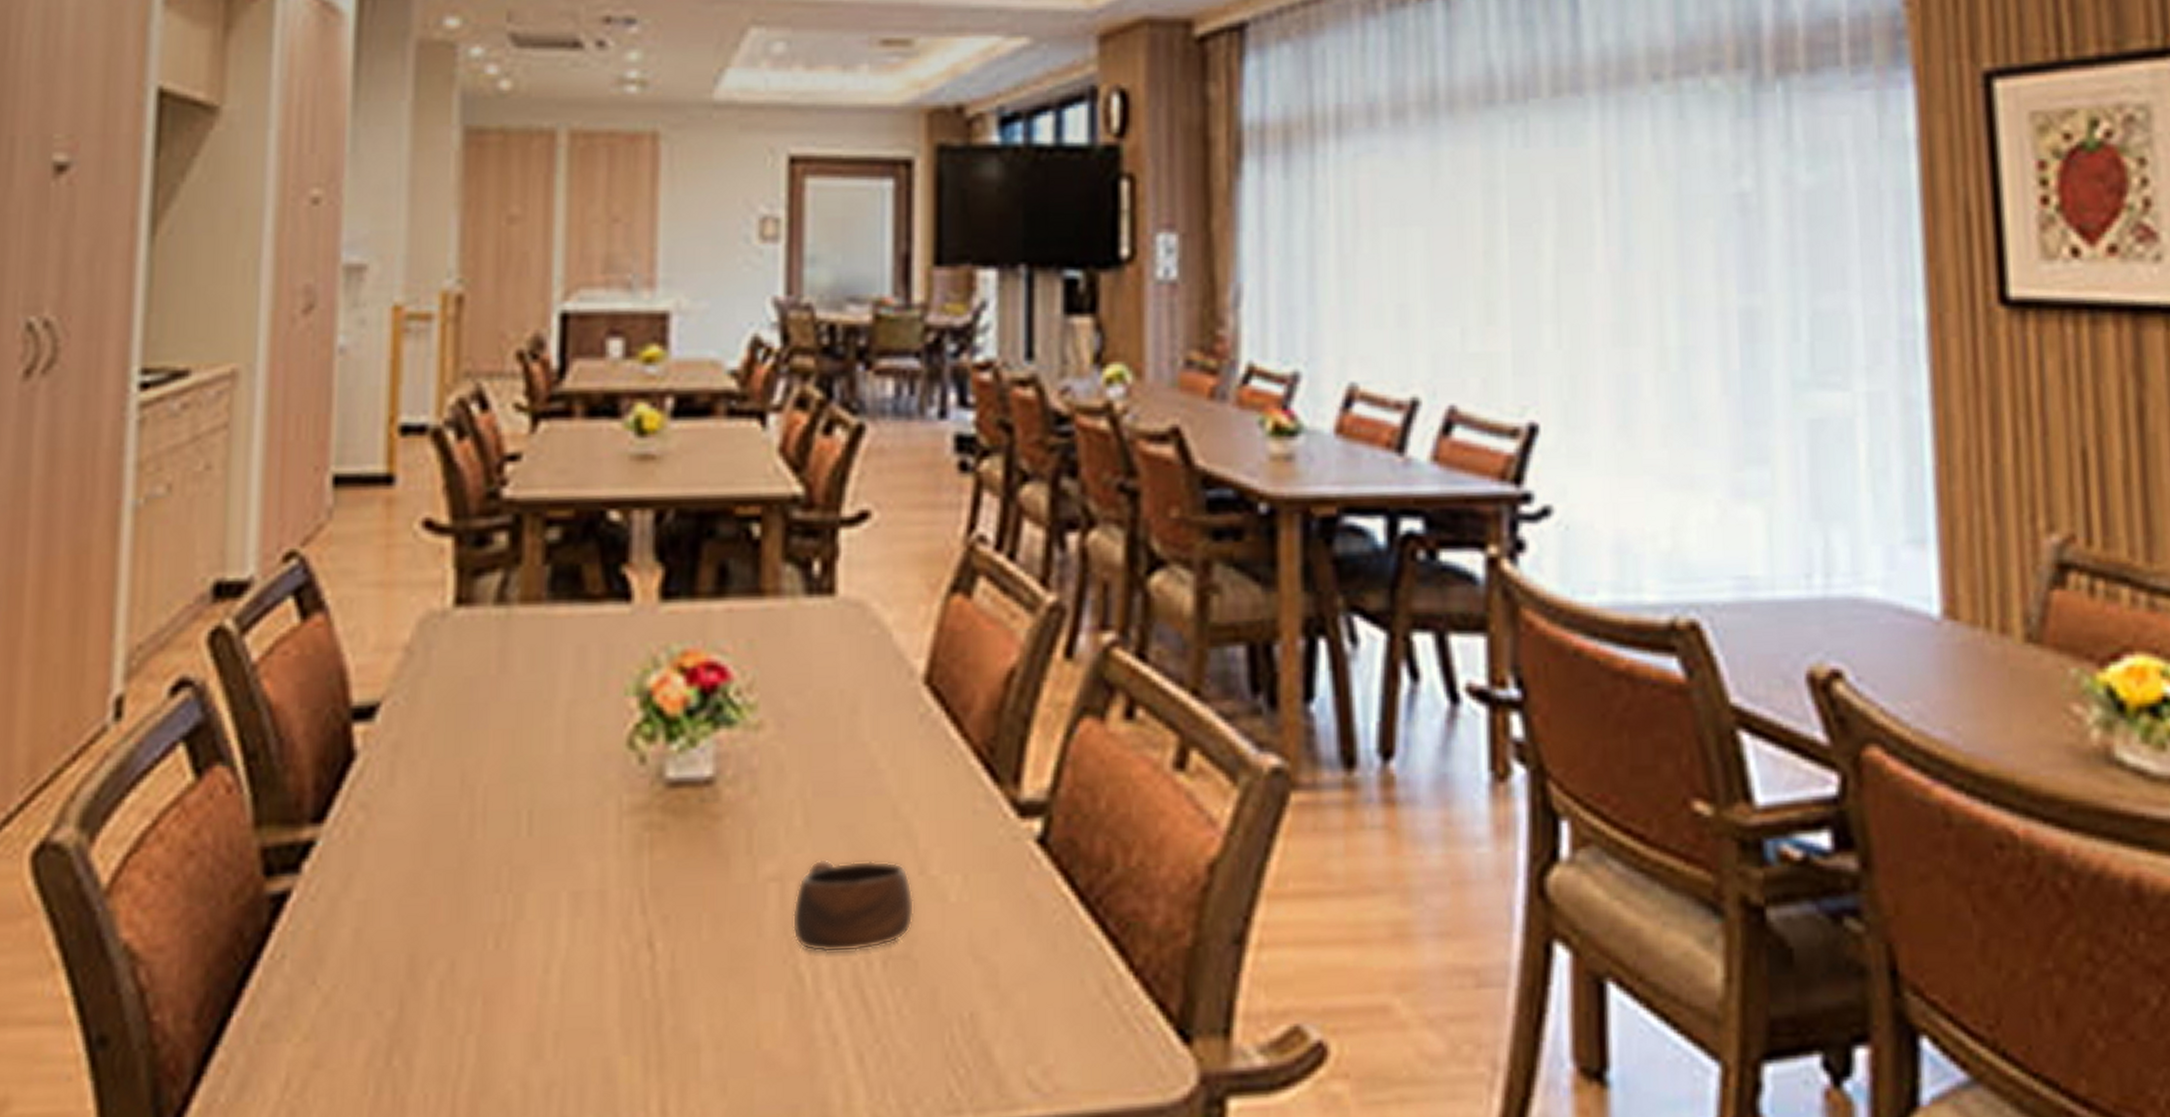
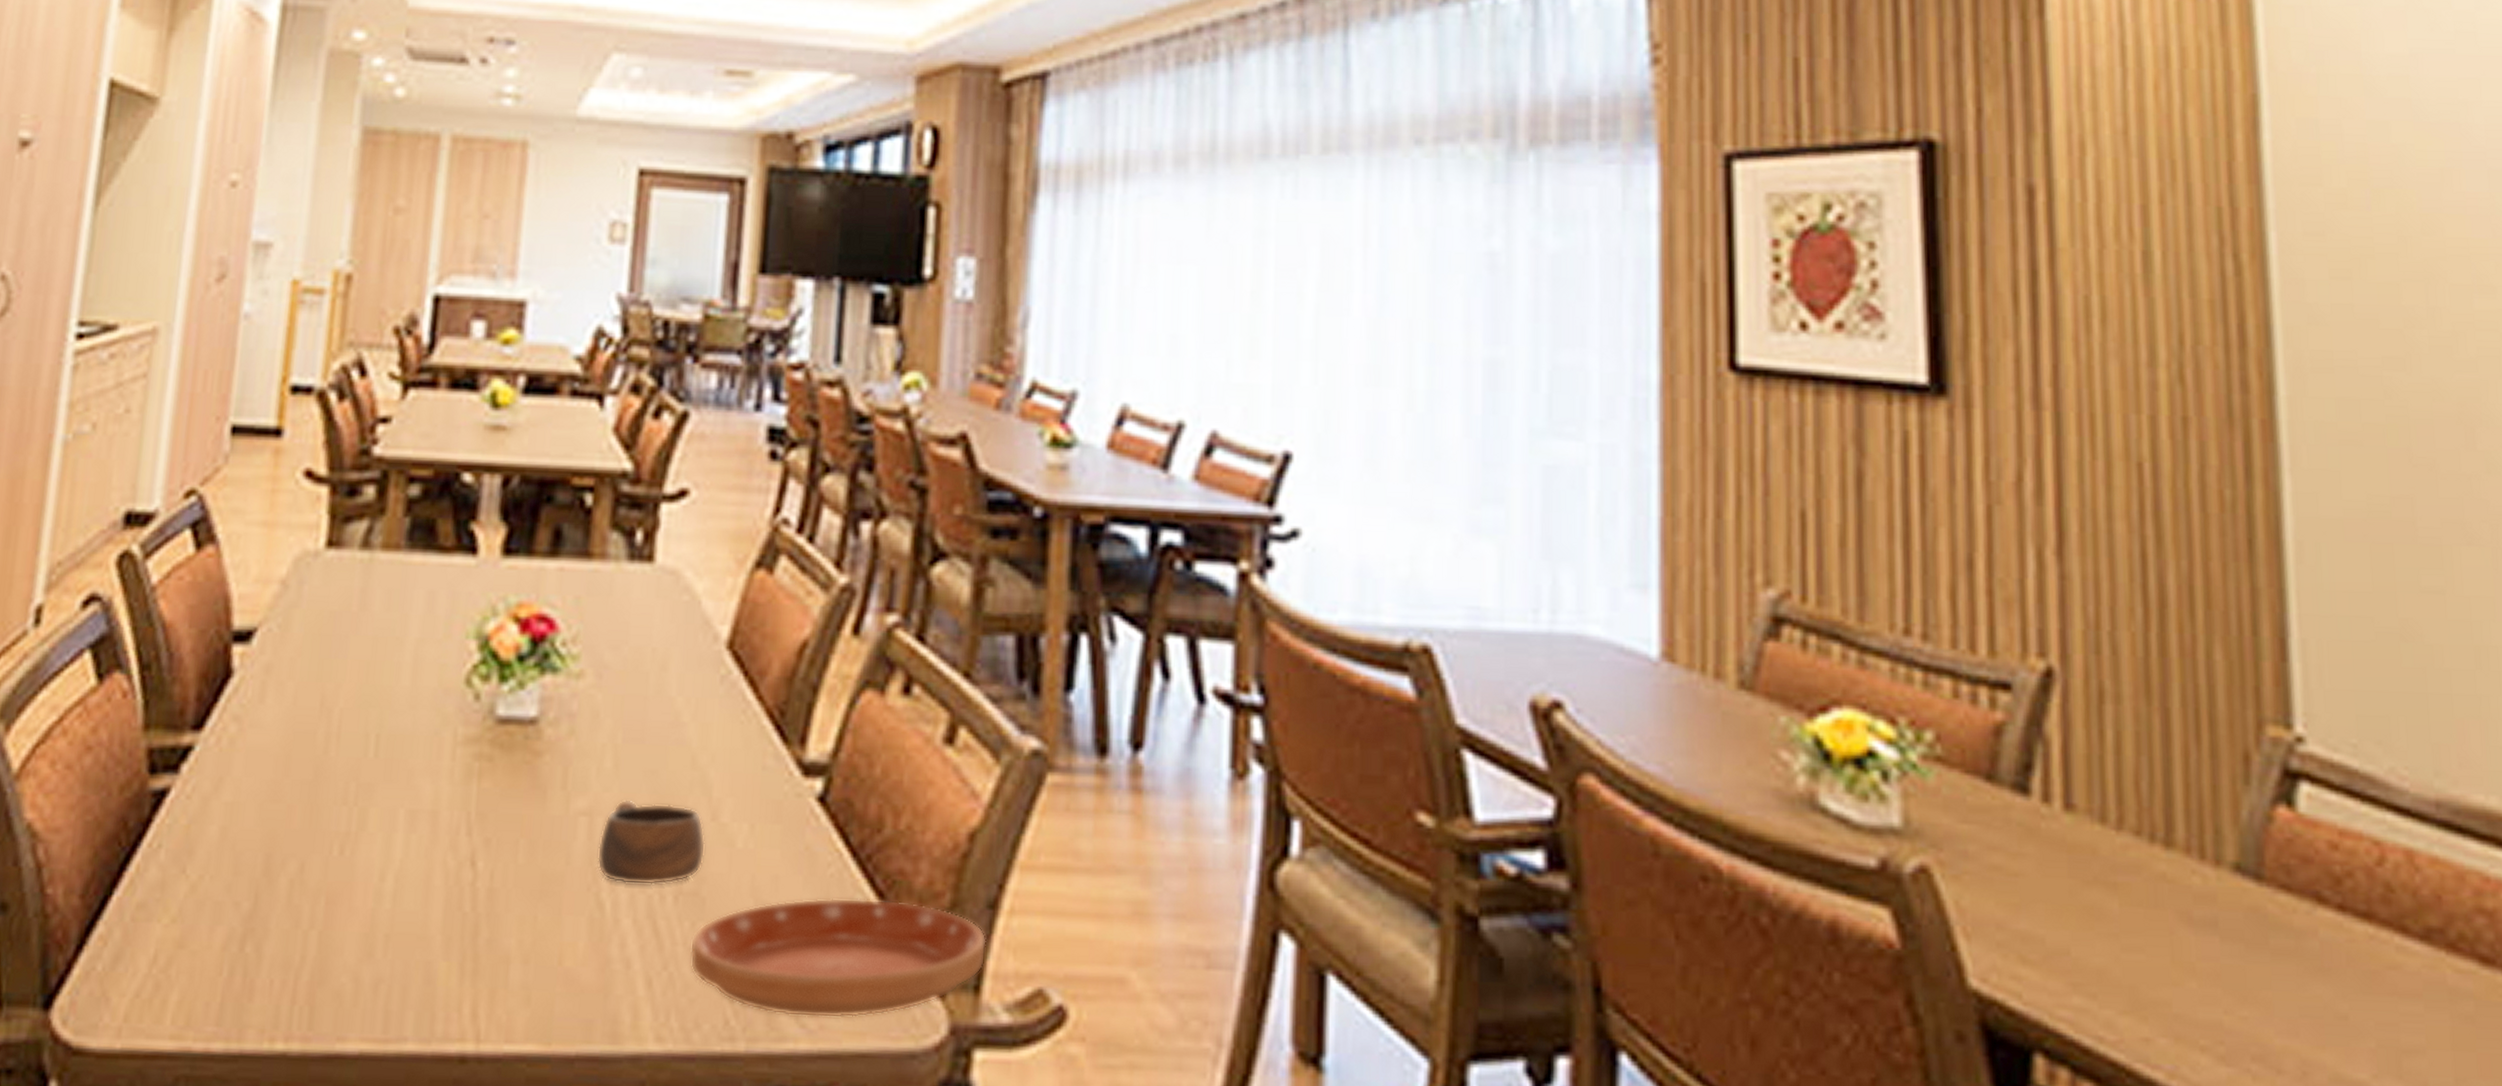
saucer: none [904,944,1234,1081] -> present [689,897,986,1019]

